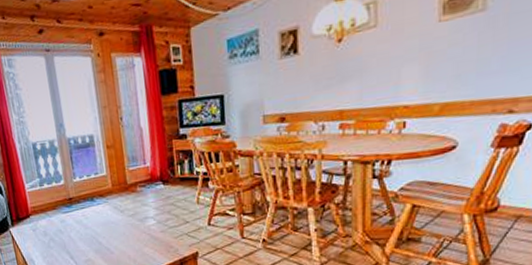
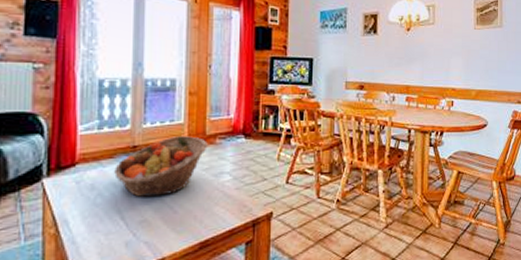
fruit basket: none [58,186,130,241] -> present [114,136,208,197]

